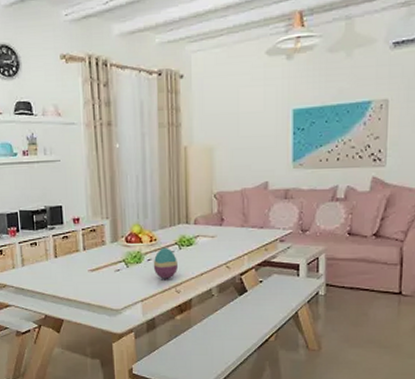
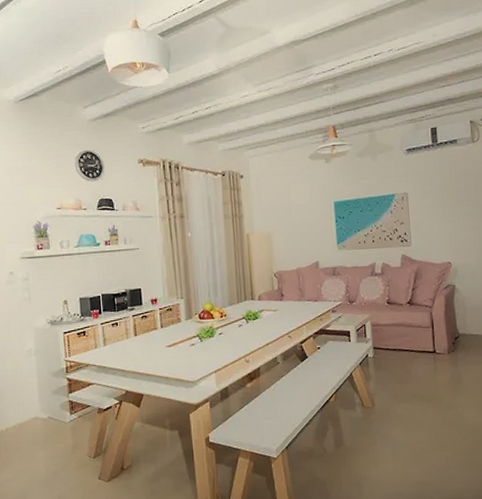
decorative egg: present [153,247,178,279] -> none [224,321,246,351]

